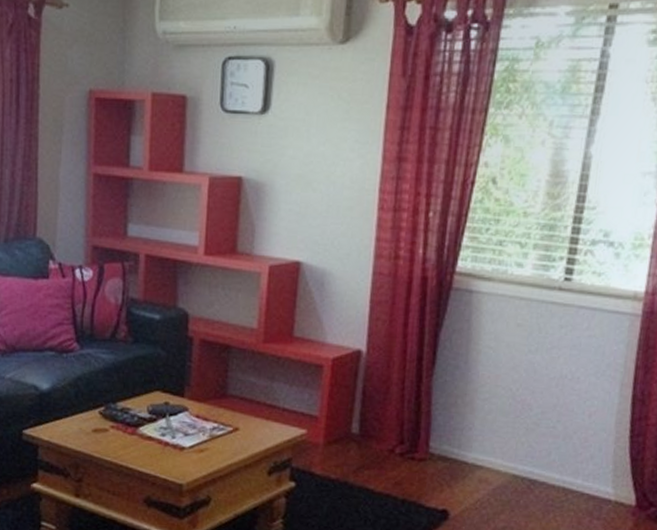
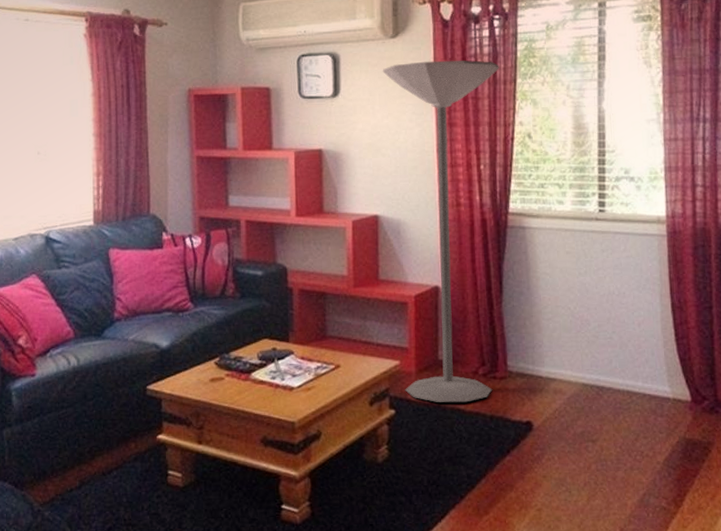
floor lamp: none [309,76,470,483] -> present [382,60,500,403]

